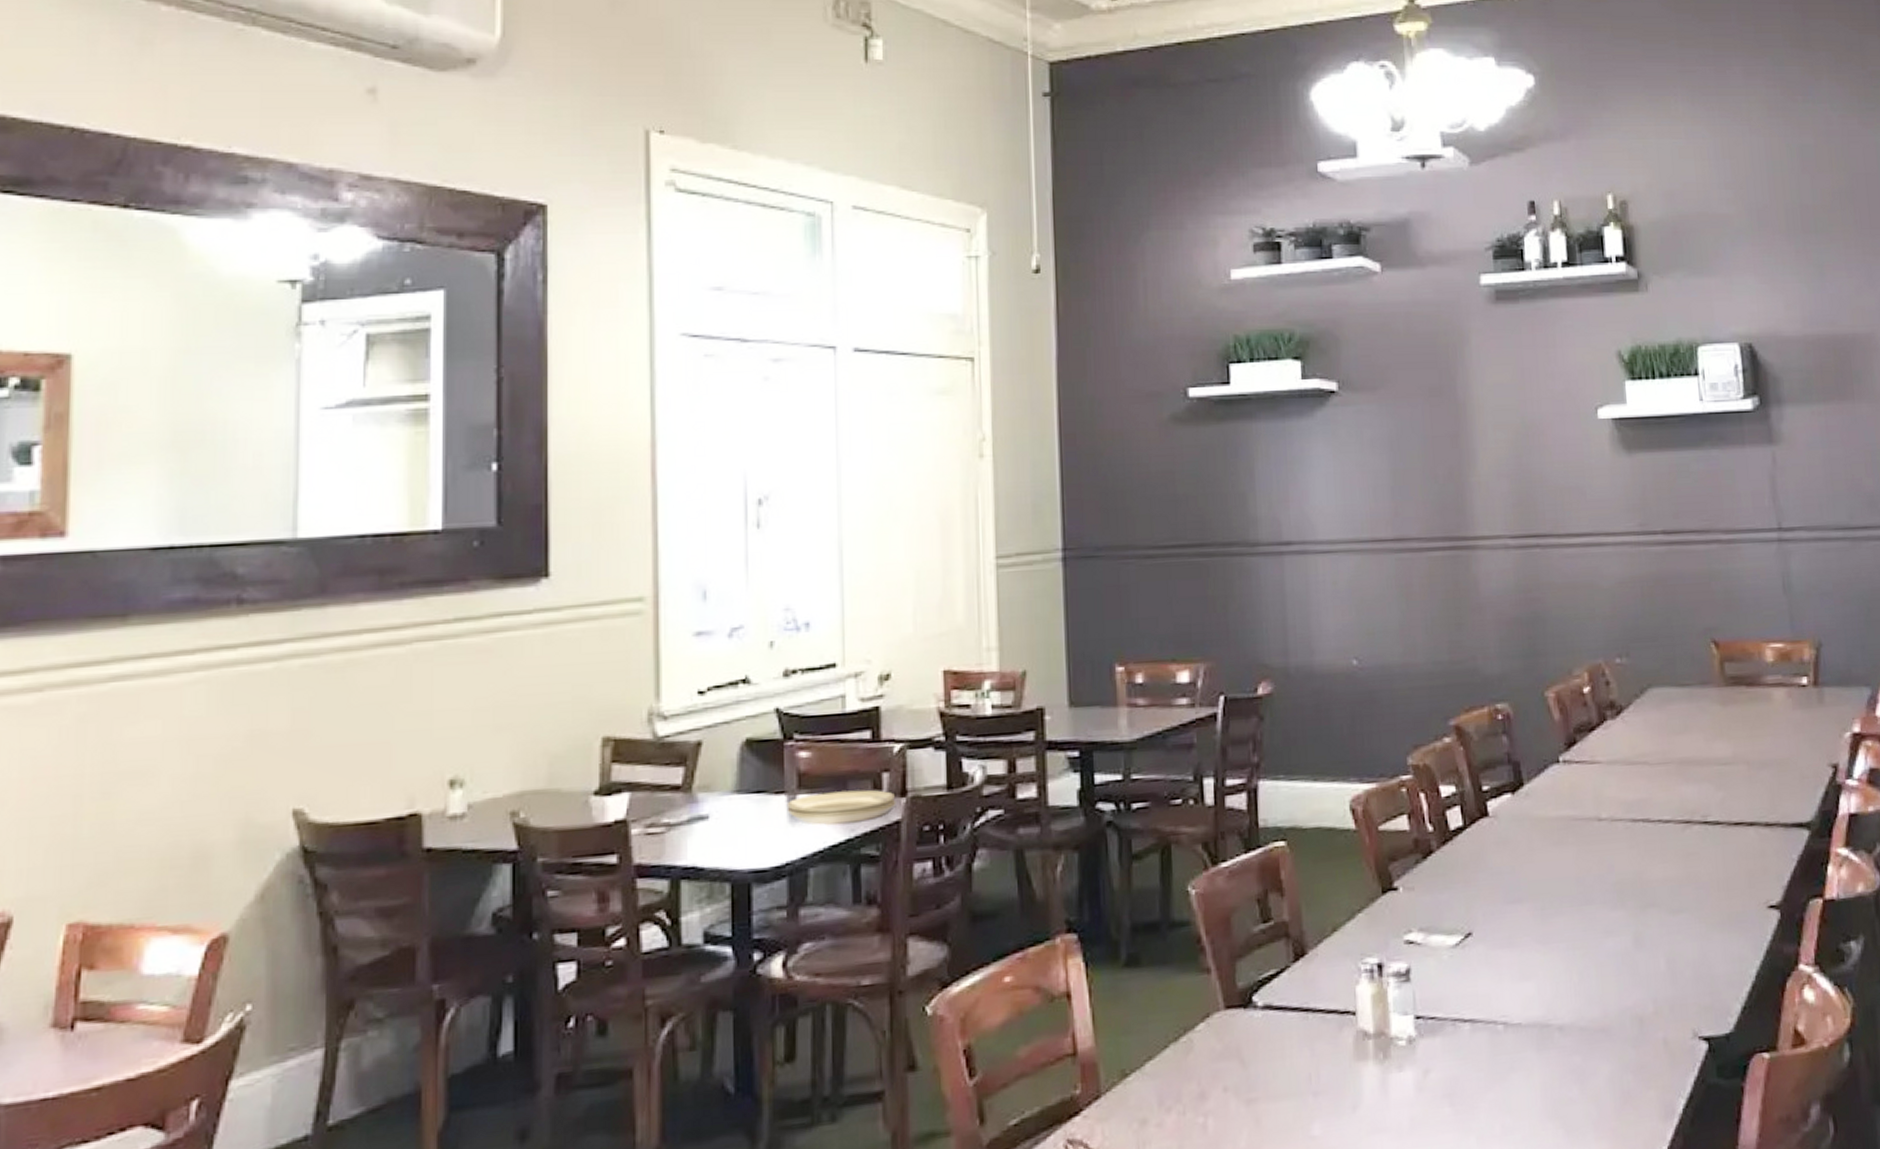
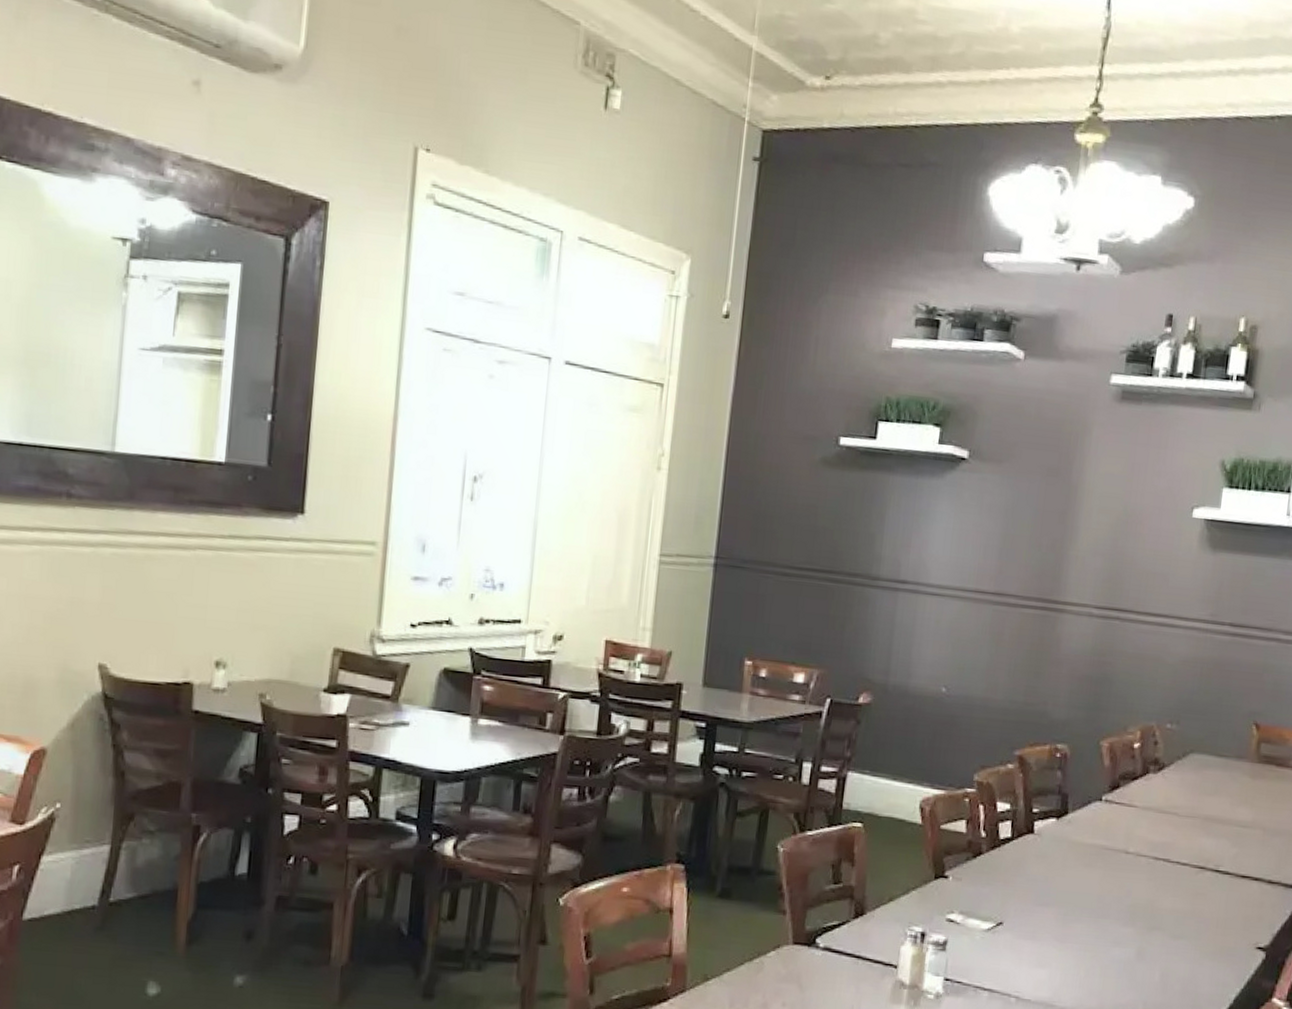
plate: present [786,790,896,825] -> none [469,720,556,749]

